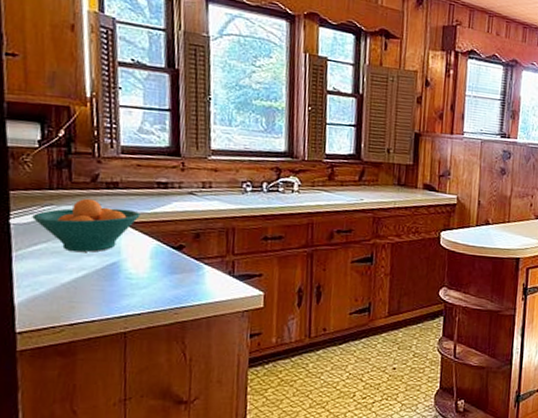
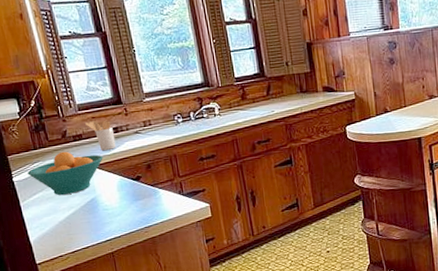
utensil holder: none [126,169,162,208] -> present [85,121,116,151]

